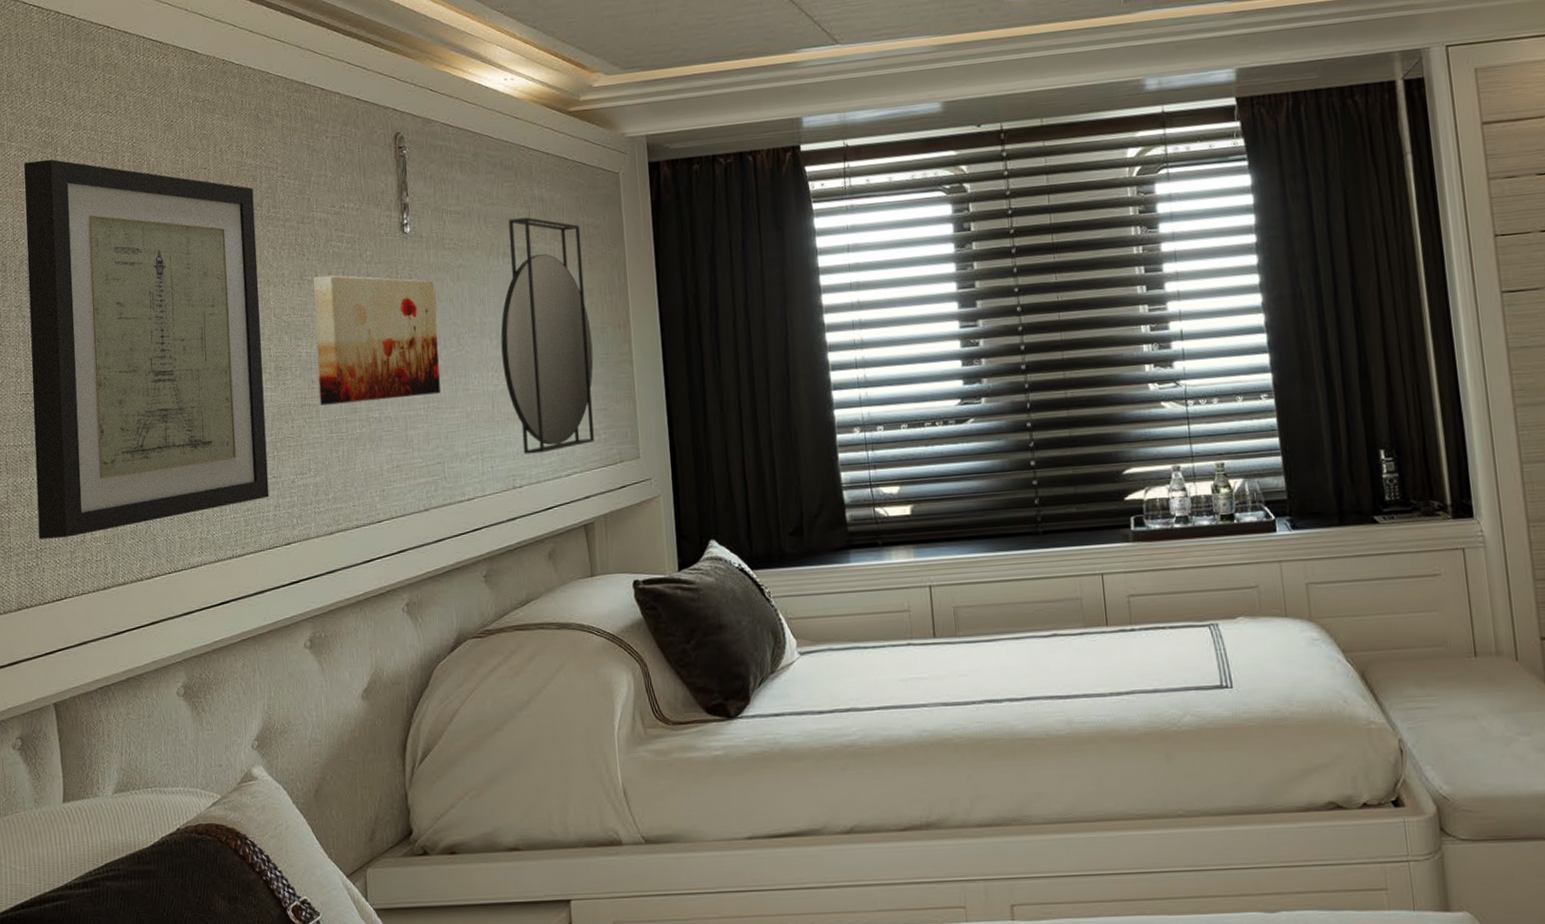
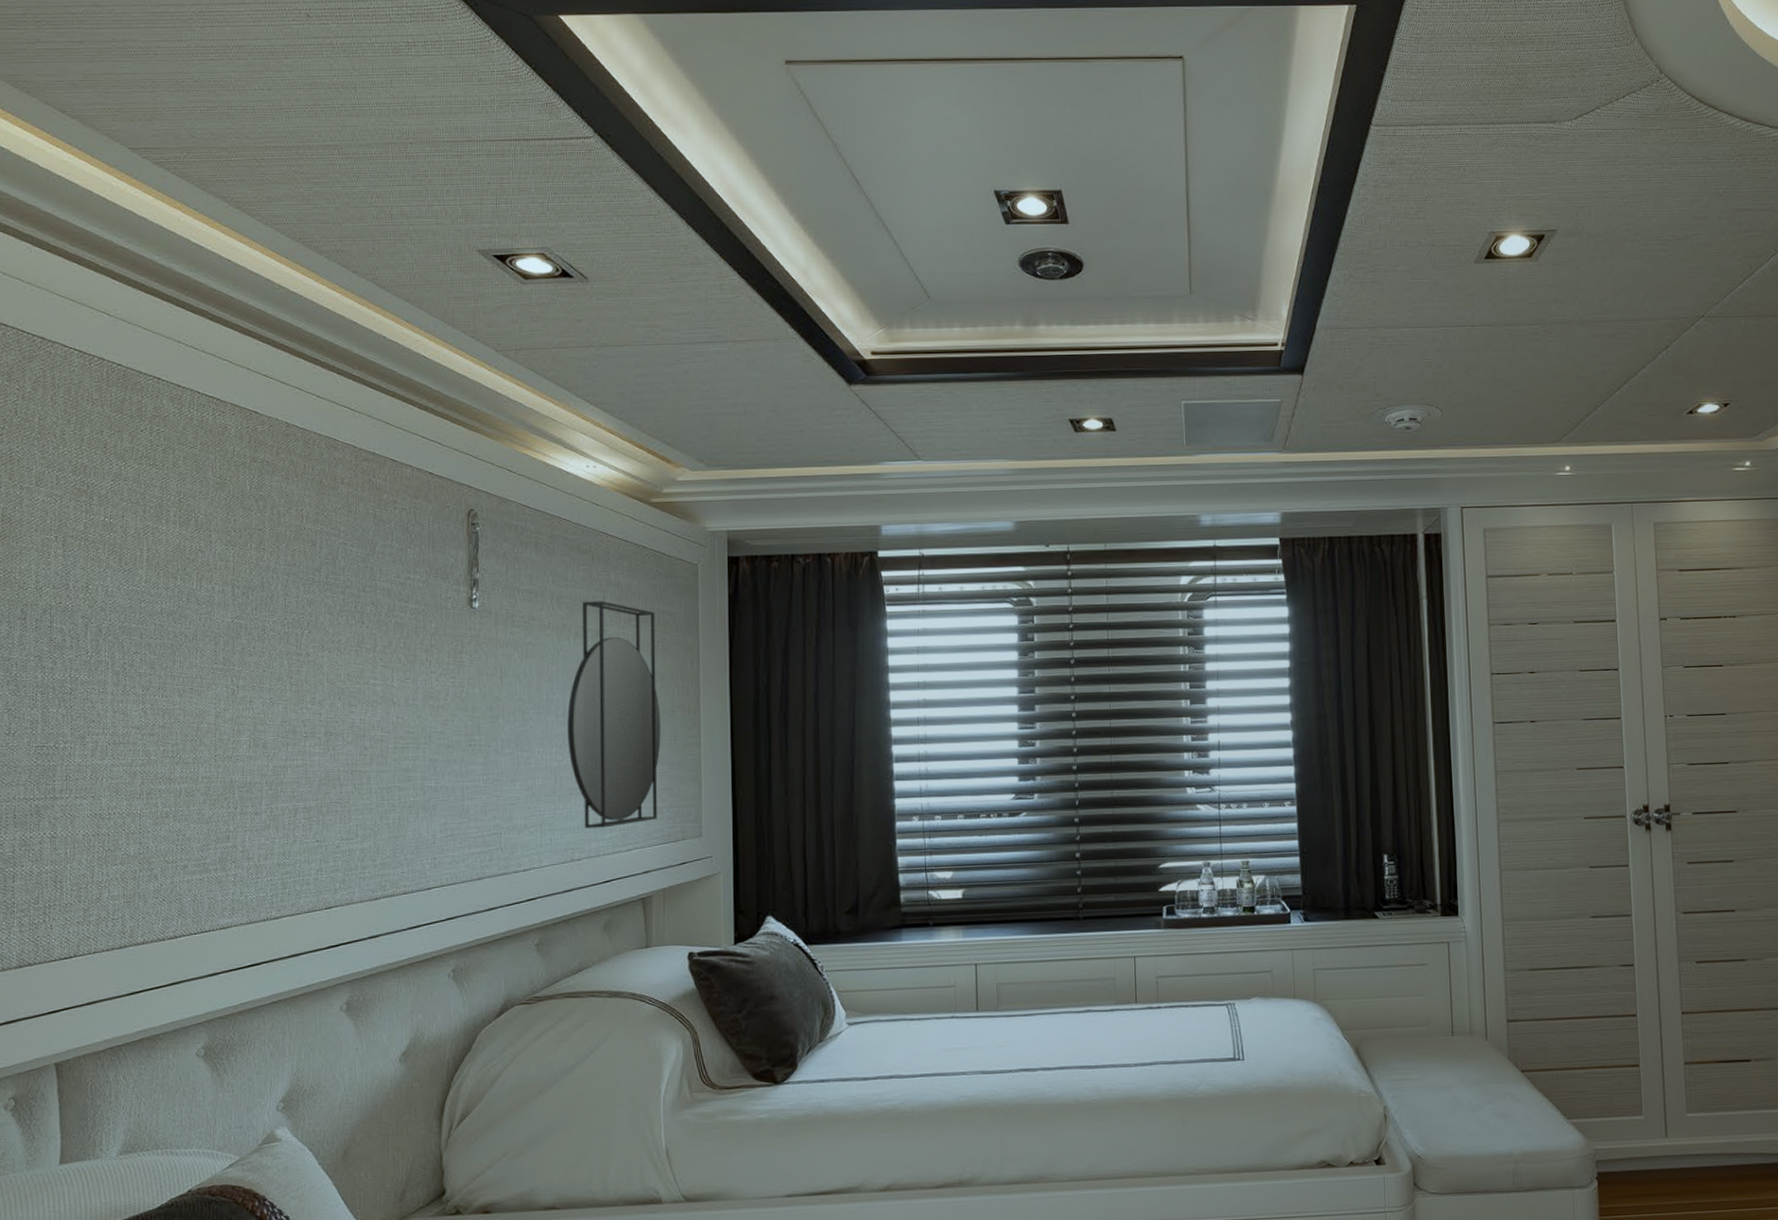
wall art: present [24,159,269,539] -> none [48,508,312,896]
wall art: present [313,275,440,406] -> none [371,644,502,772]

